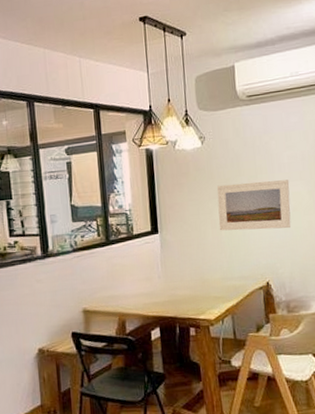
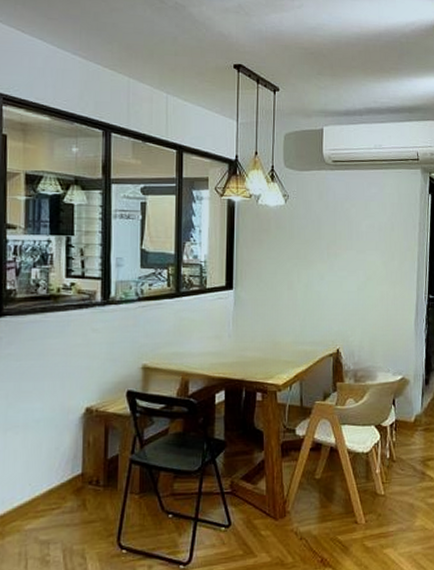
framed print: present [217,179,292,231] -> none [295,246,366,297]

